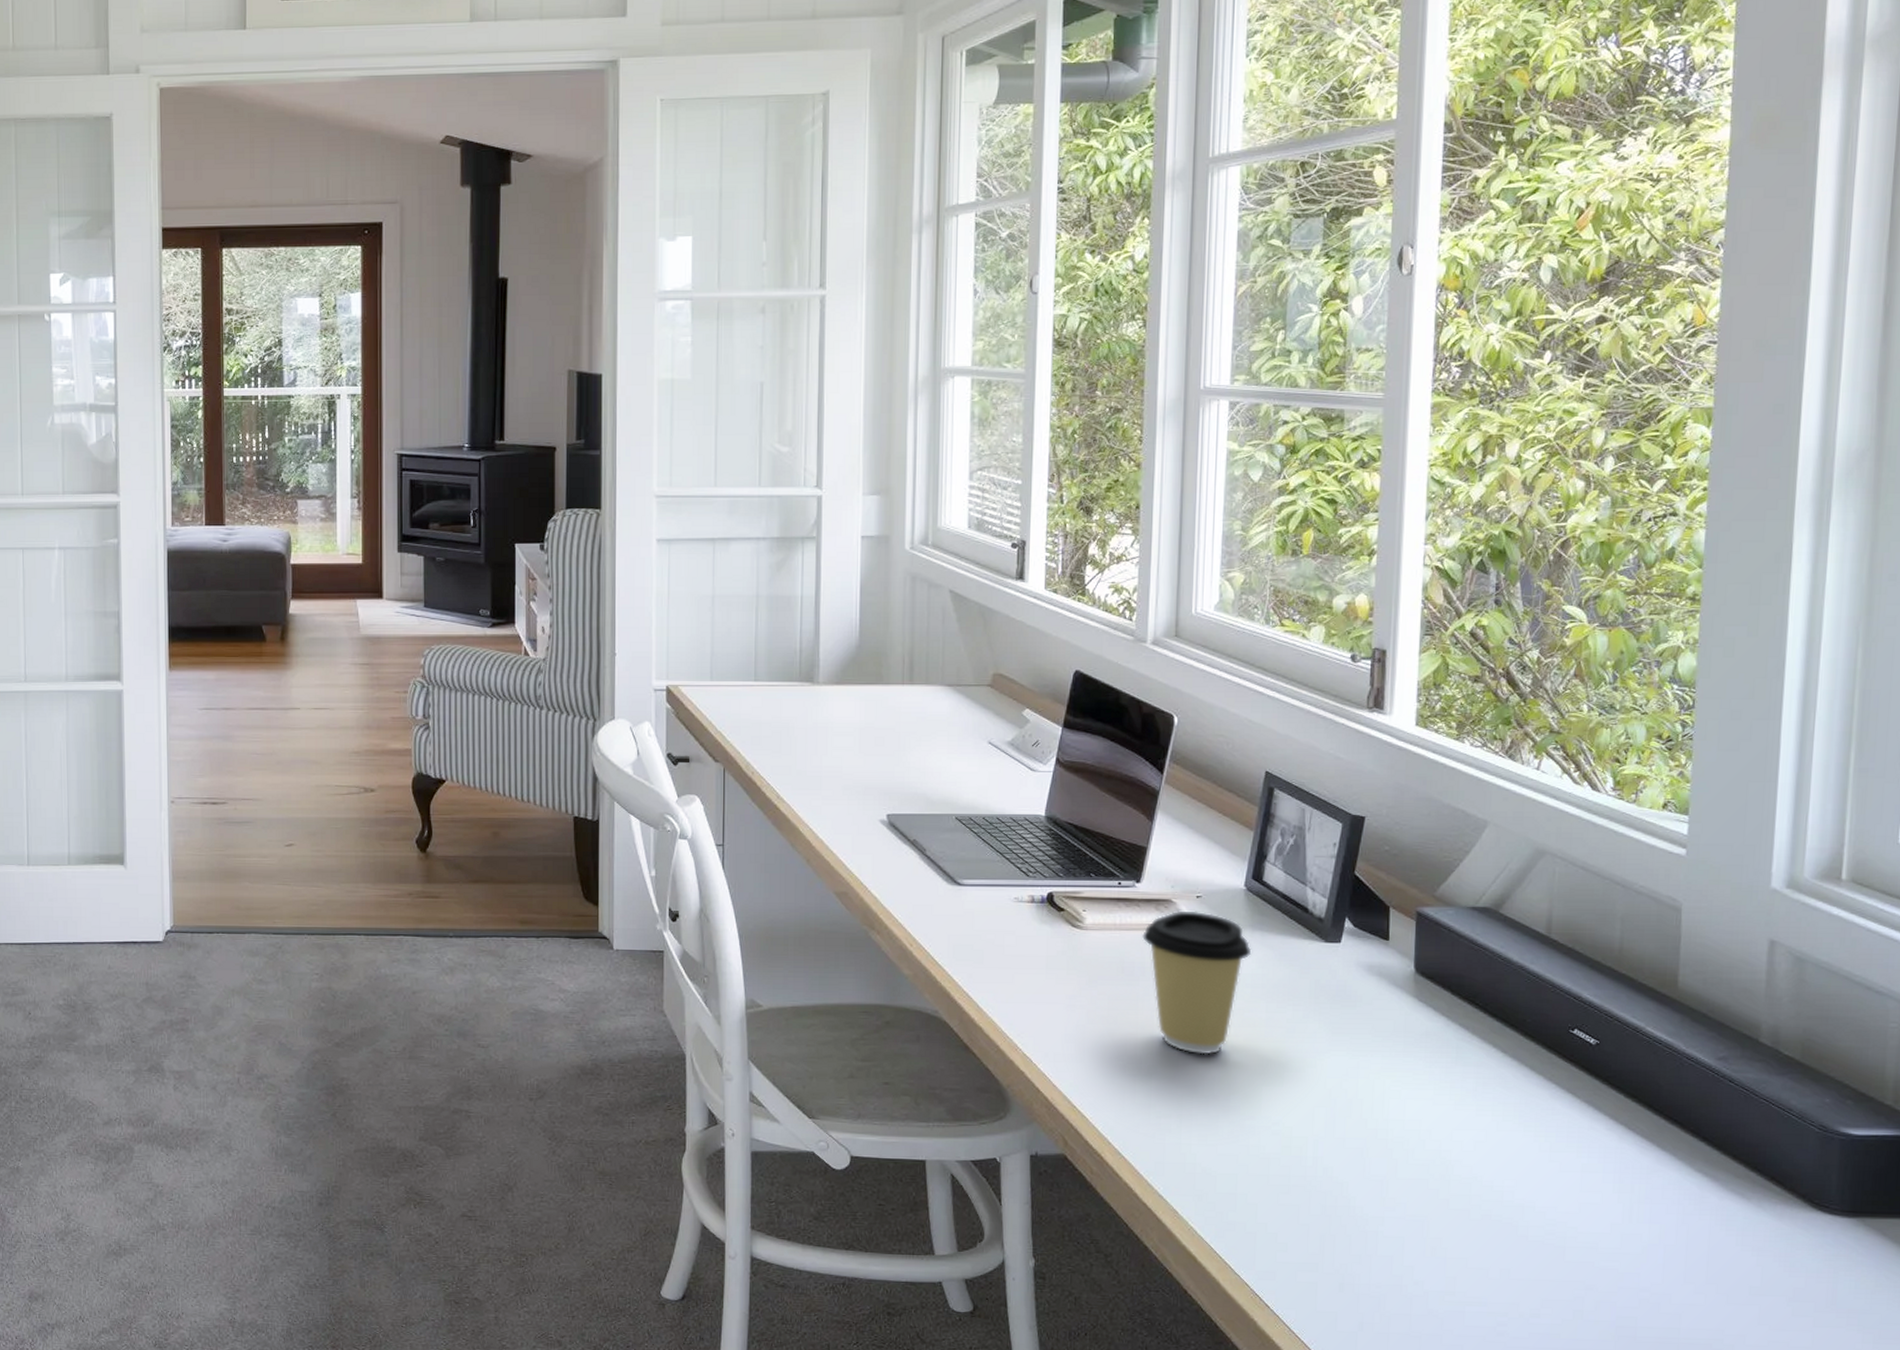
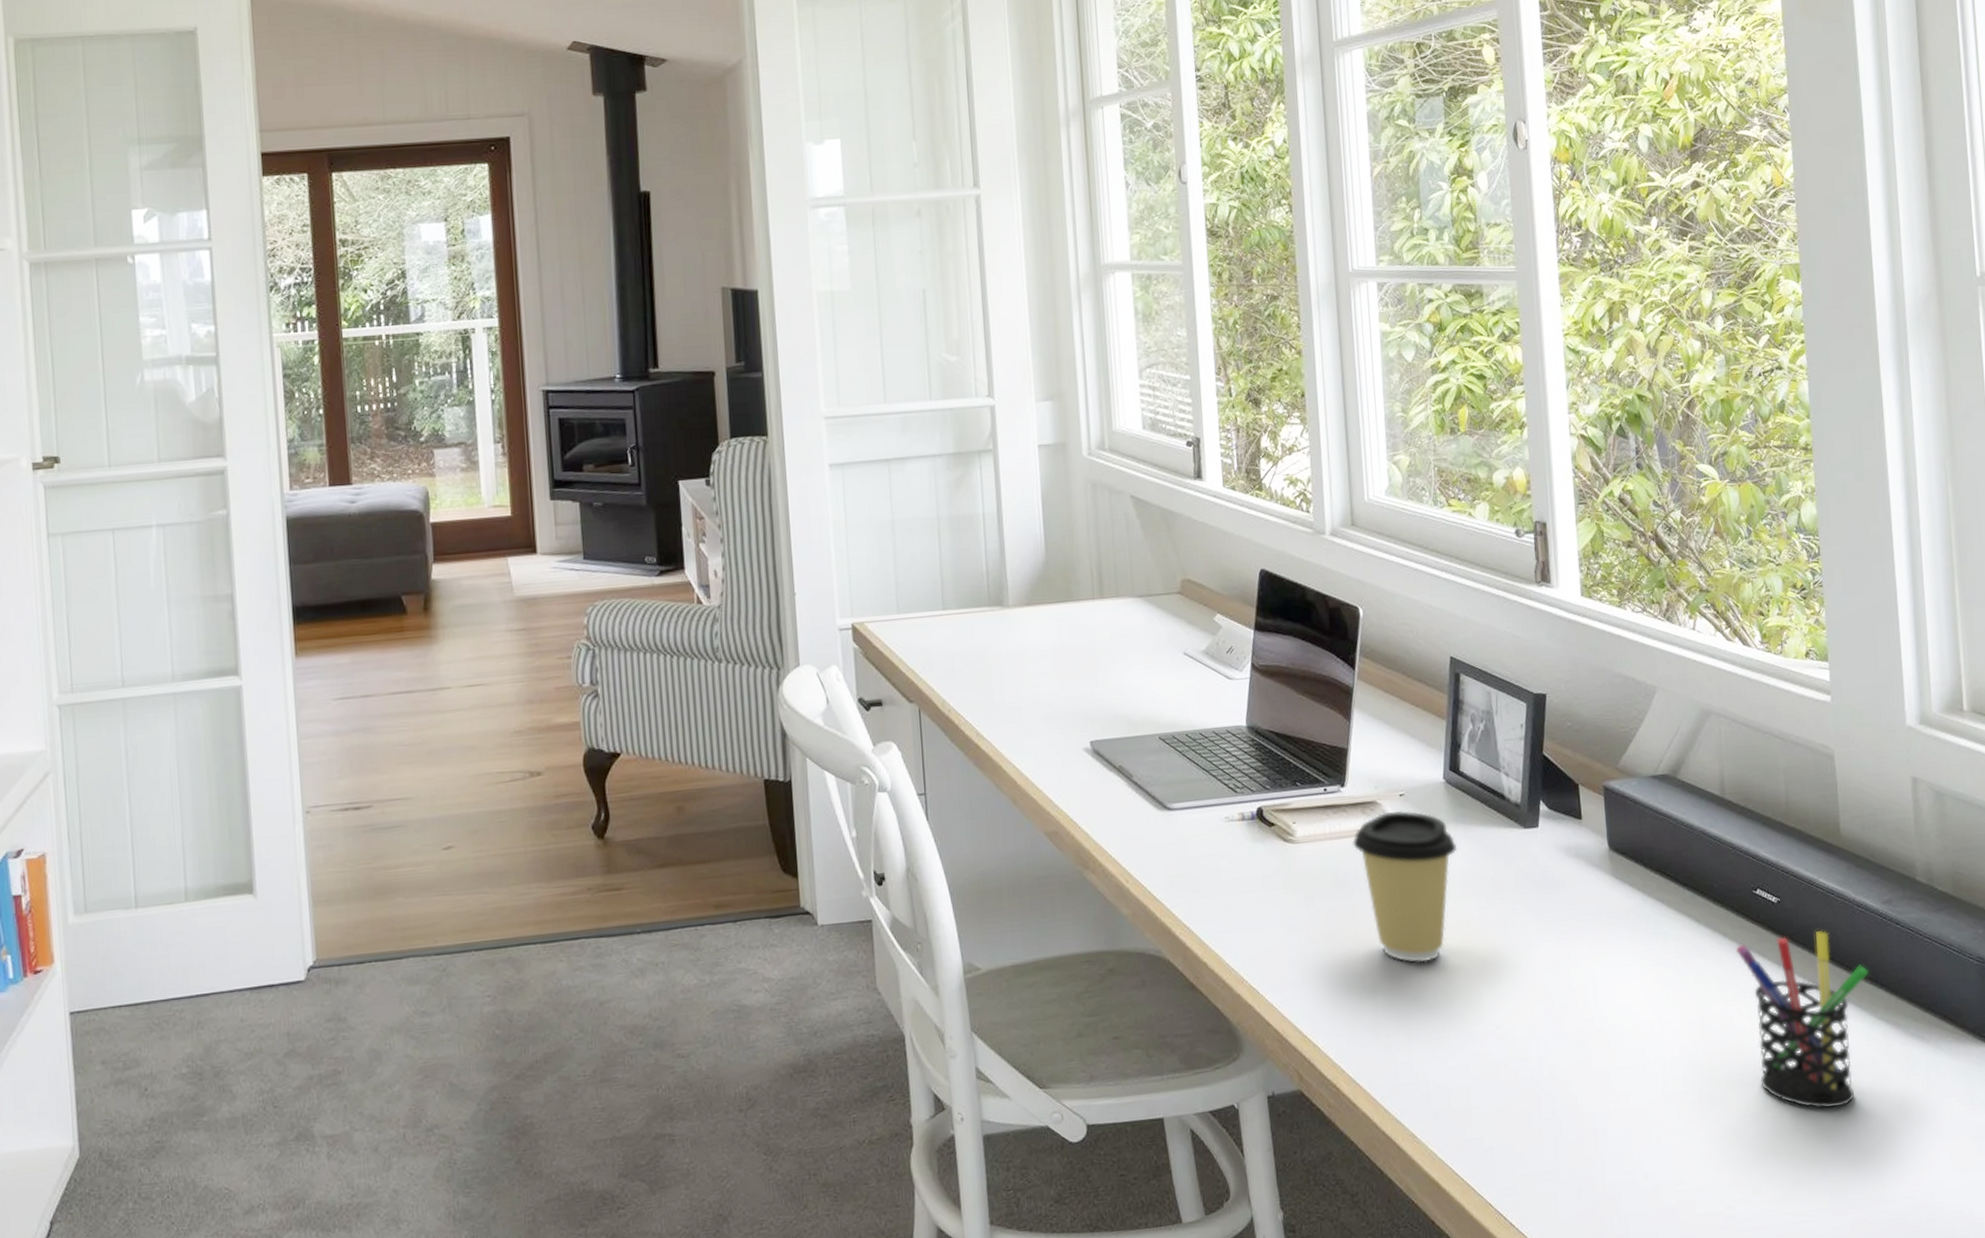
pen holder: none [1542,1078,1691,1248] -> present [1735,930,1869,1109]

